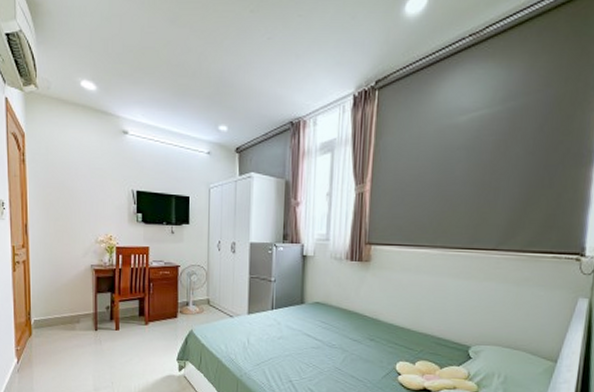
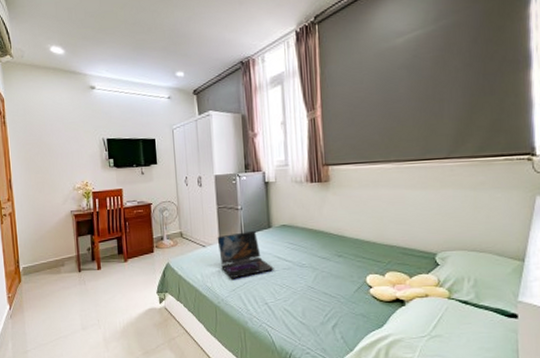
laptop: none [246,304,302,353] -> present [217,230,274,279]

